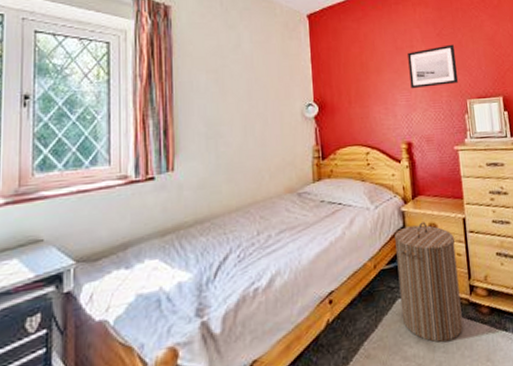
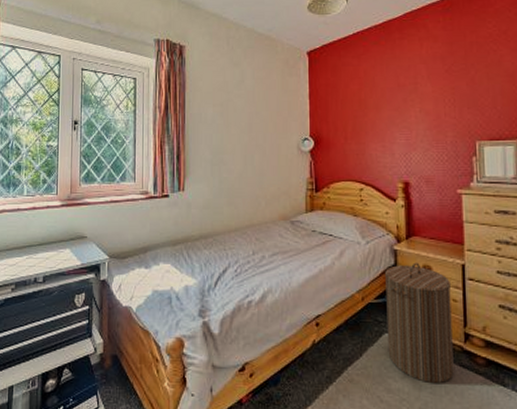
wall art: present [407,44,459,89] -> none [410,81,468,128]

